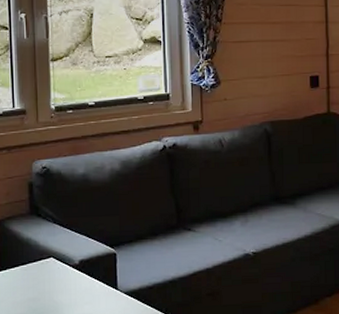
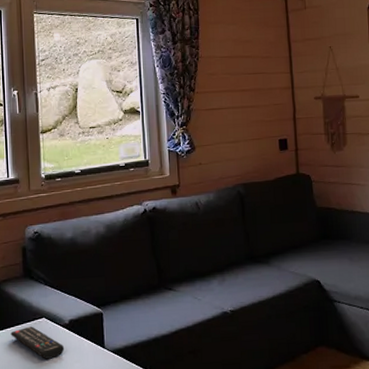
remote control: none [15,266,74,301] -> present [10,326,65,359]

